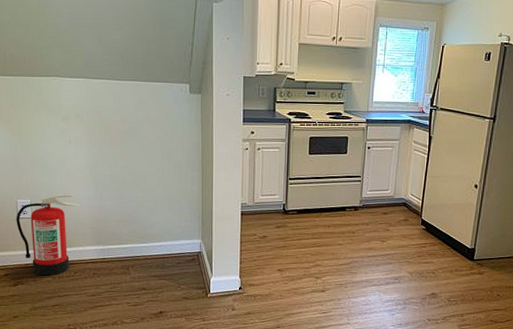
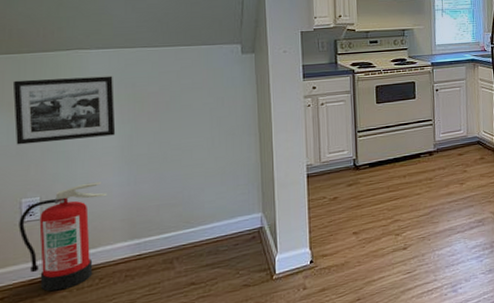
picture frame: none [7,99,86,156] -> present [12,76,116,145]

